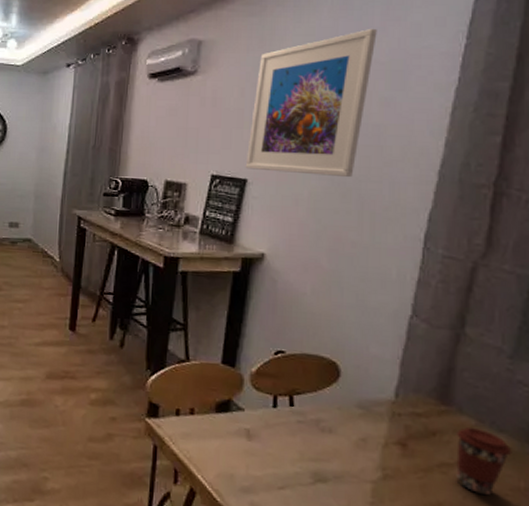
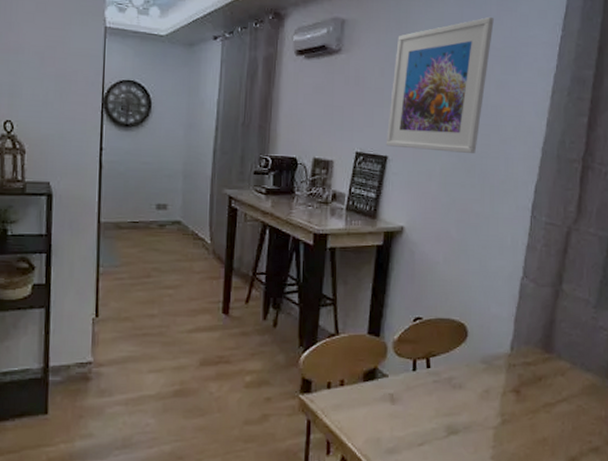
coffee cup: present [455,427,512,496] -> none [556,369,596,427]

